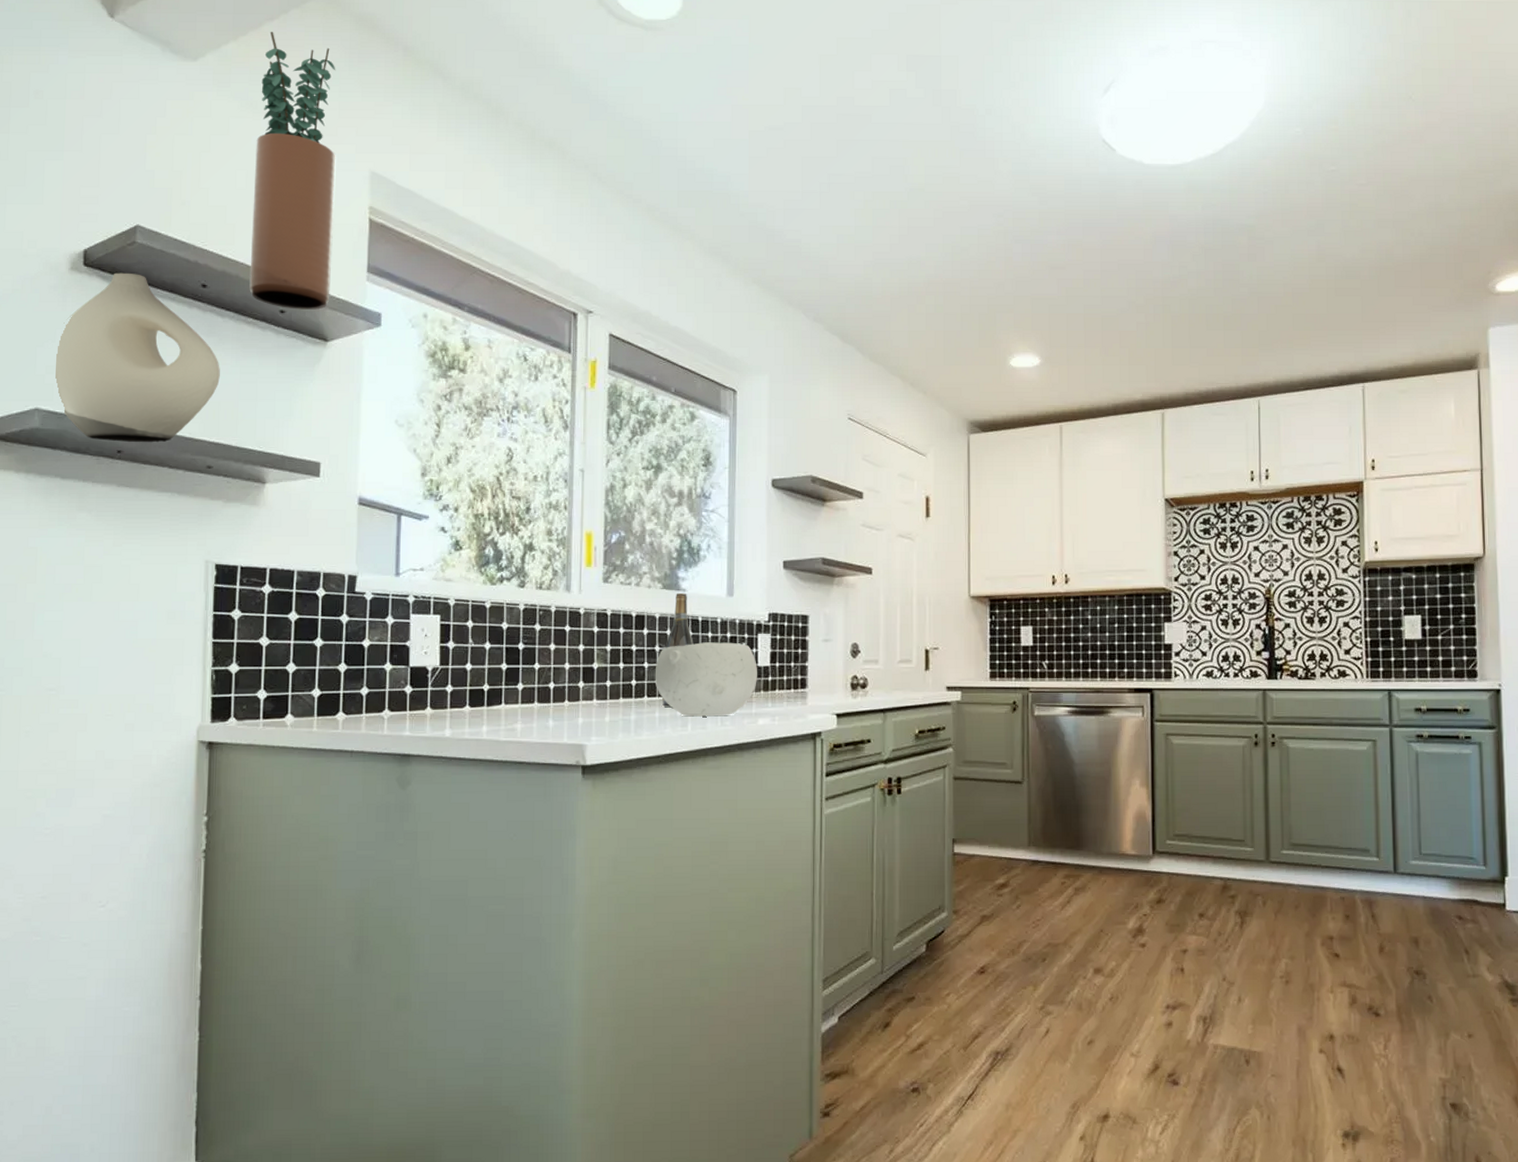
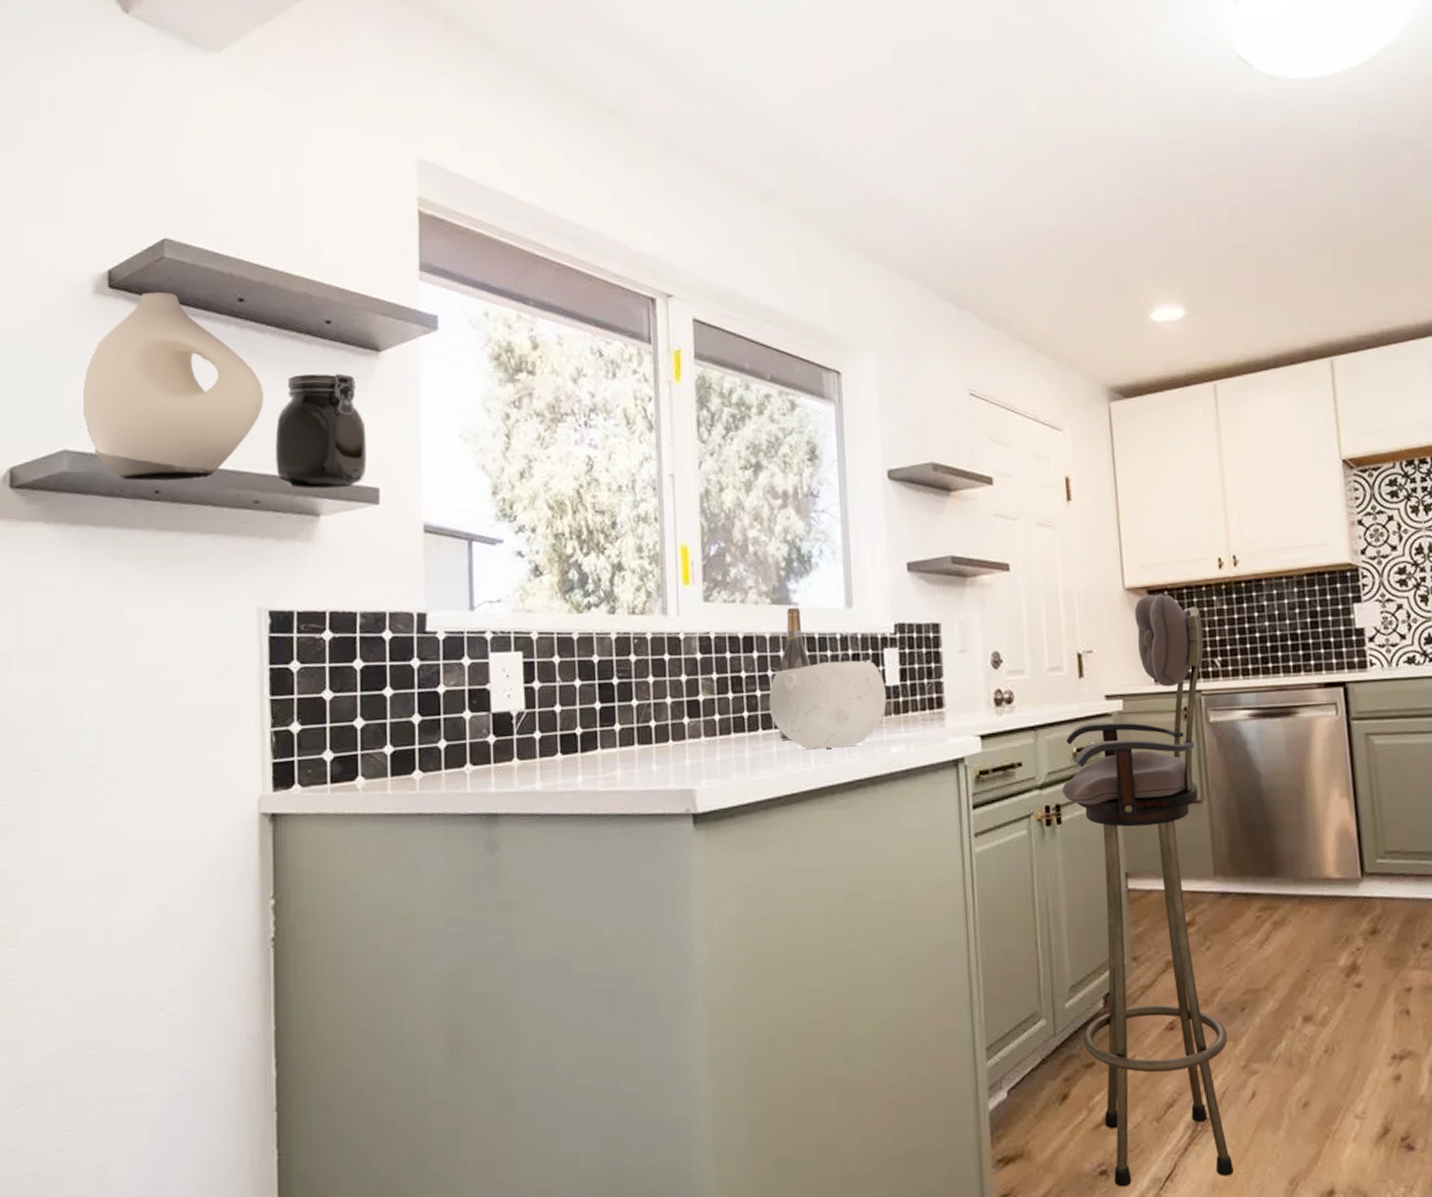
jar: none [228,356,311,461] -> present [275,373,367,490]
vase: present [249,32,337,310] -> none [289,14,380,319]
bar stool: none [904,603,1034,1103] -> present [1062,594,1234,1187]

